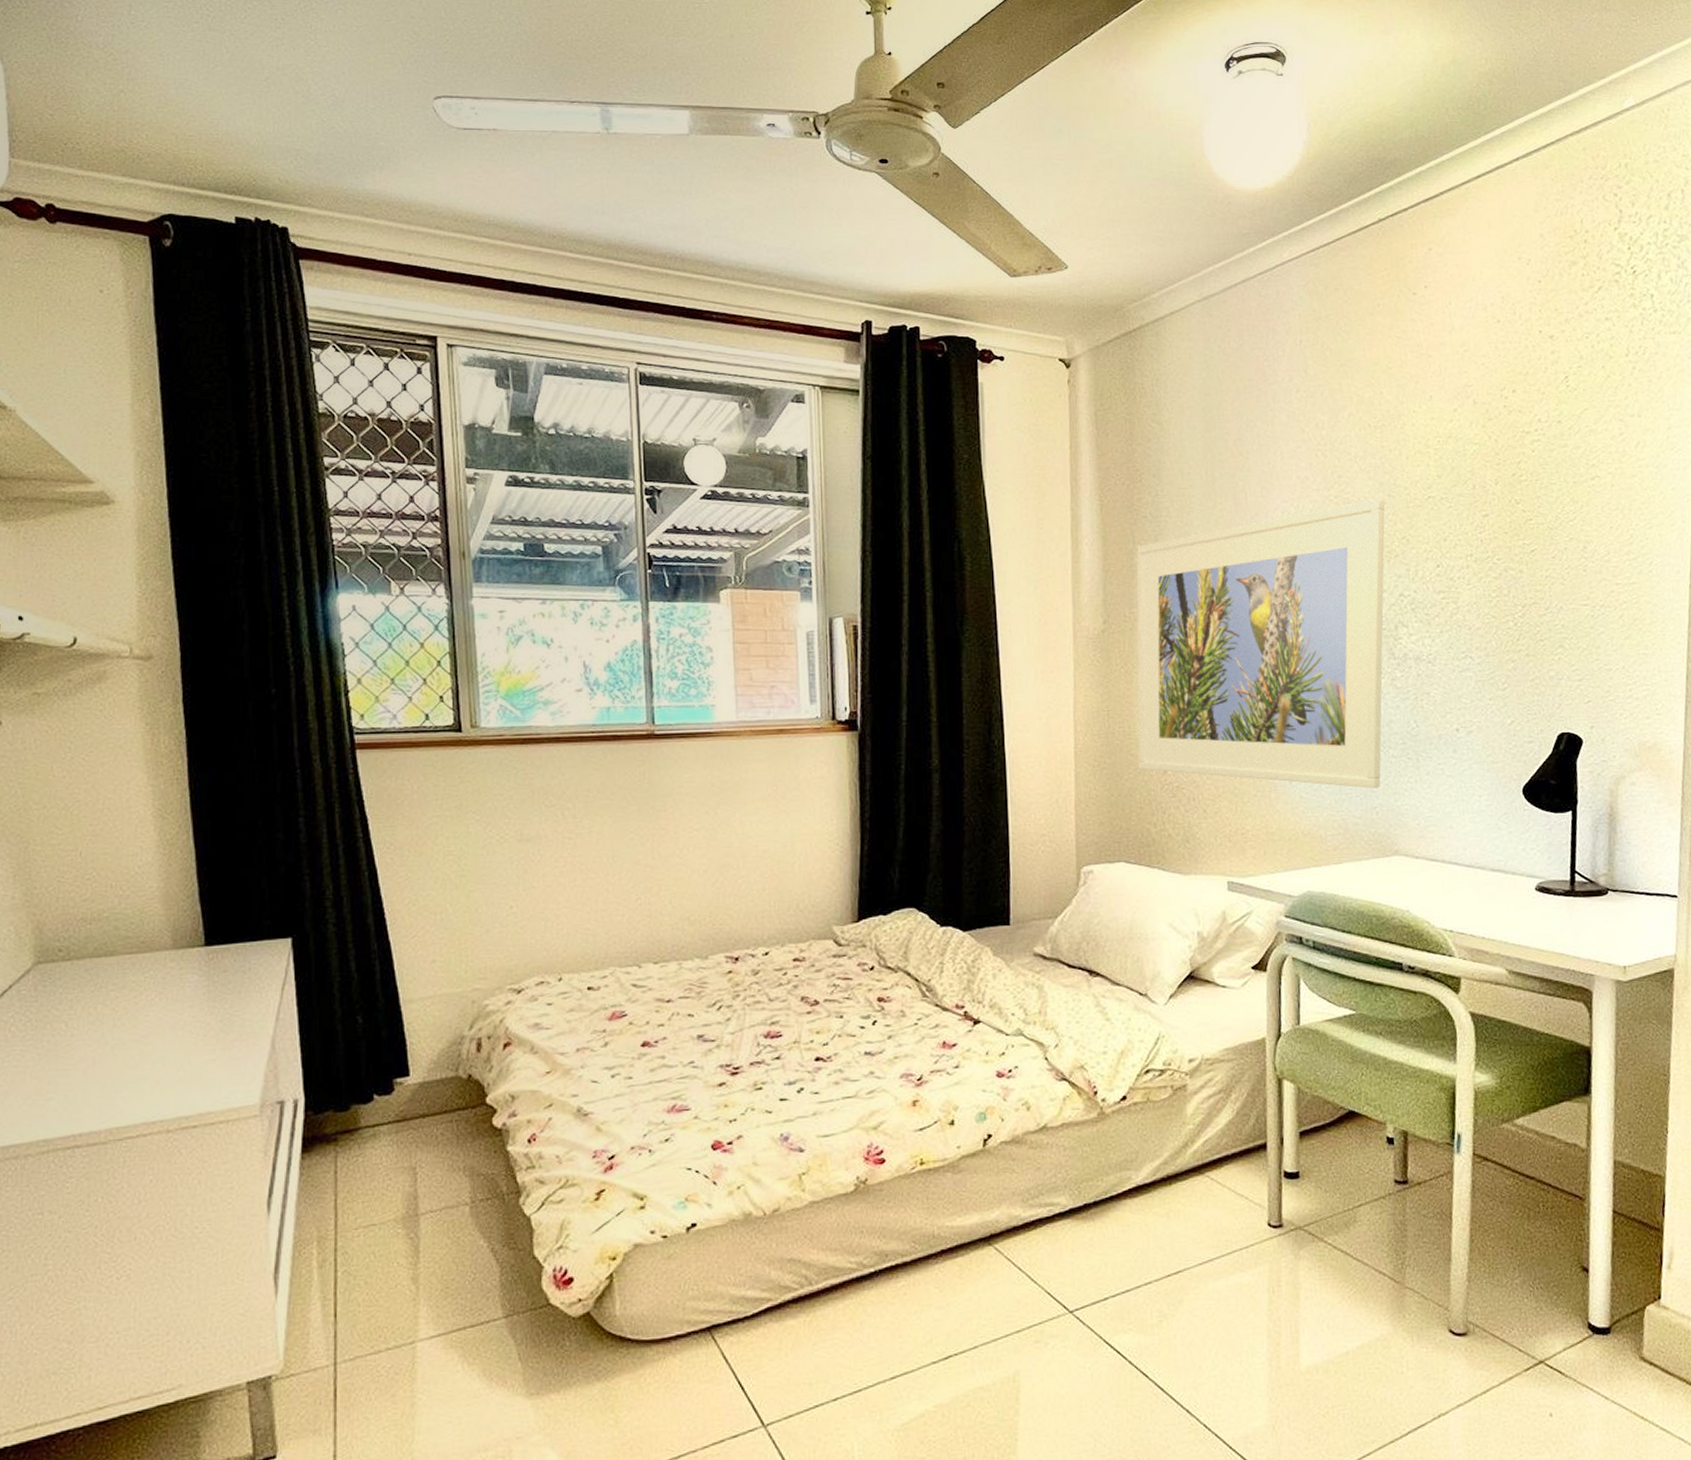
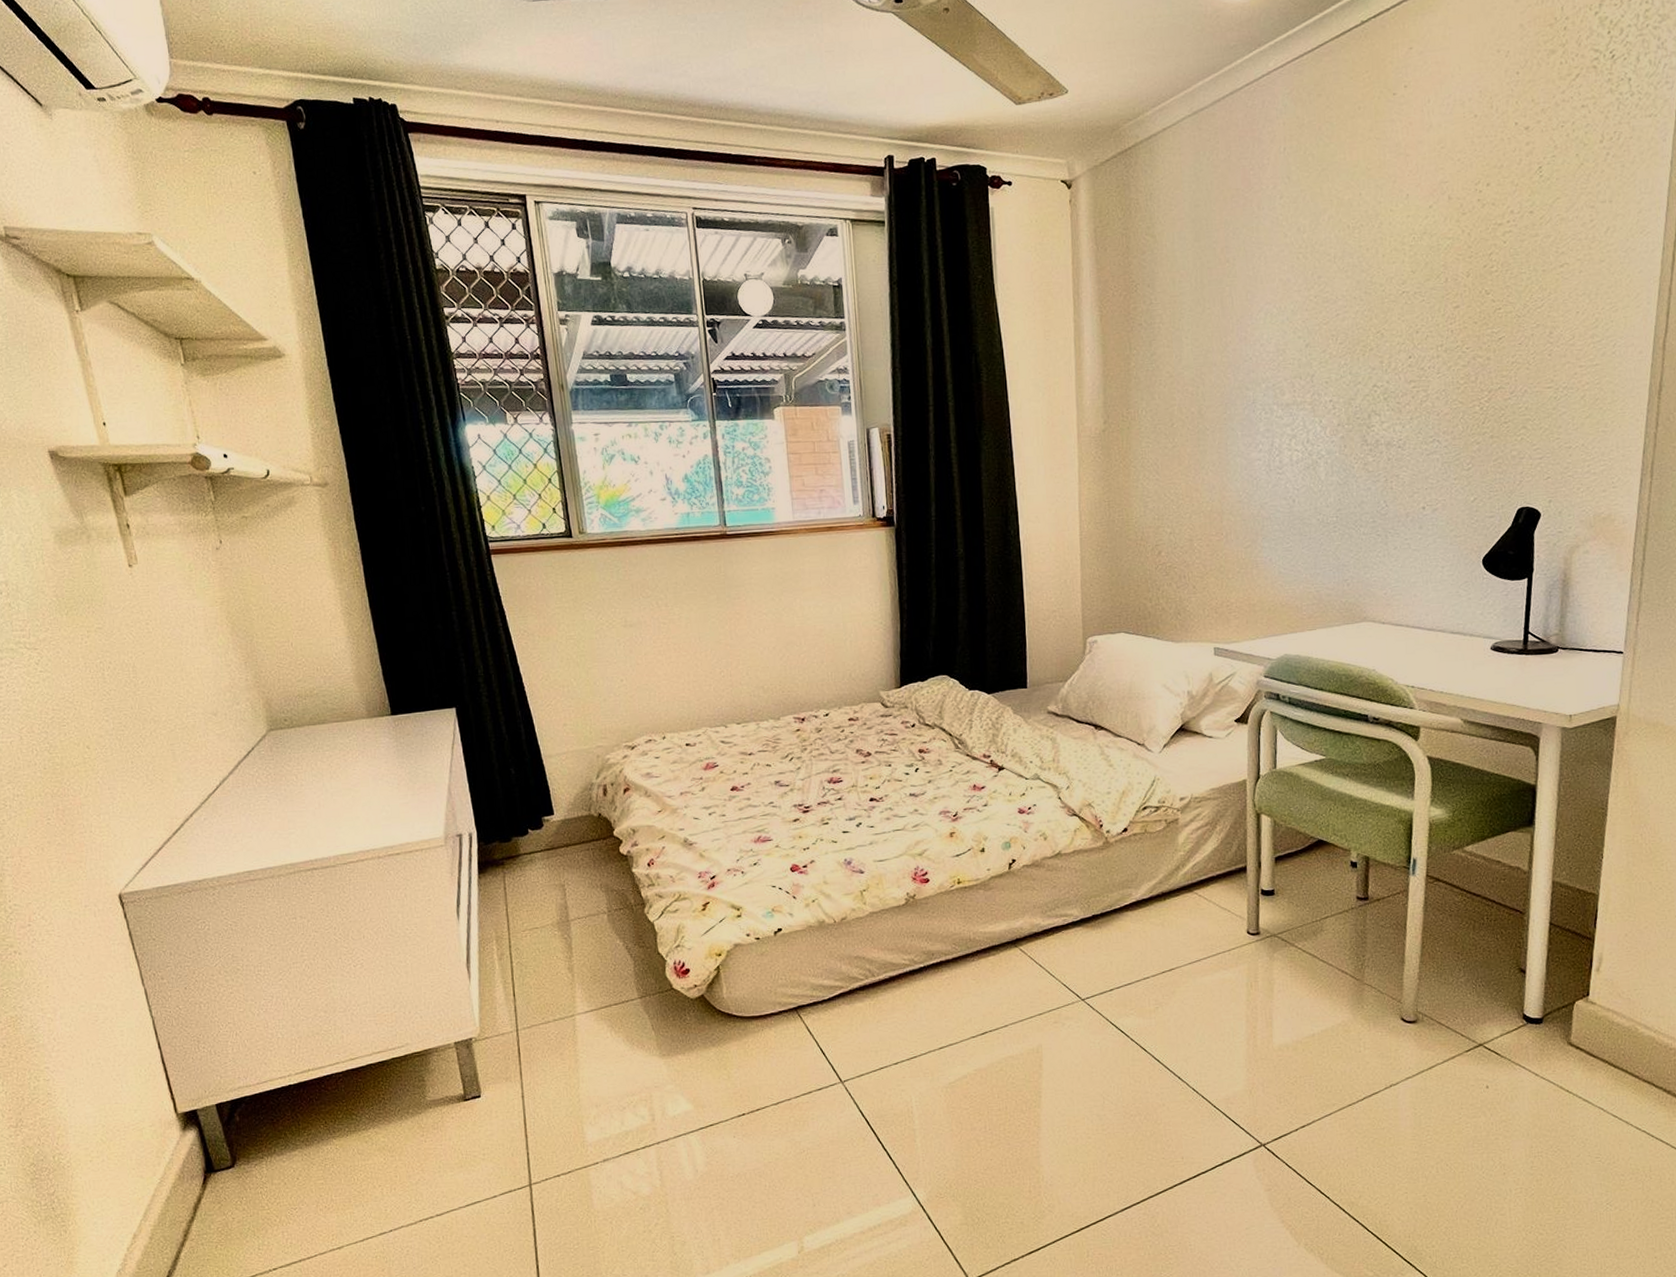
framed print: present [1136,499,1385,788] -> none [1133,296,1361,563]

